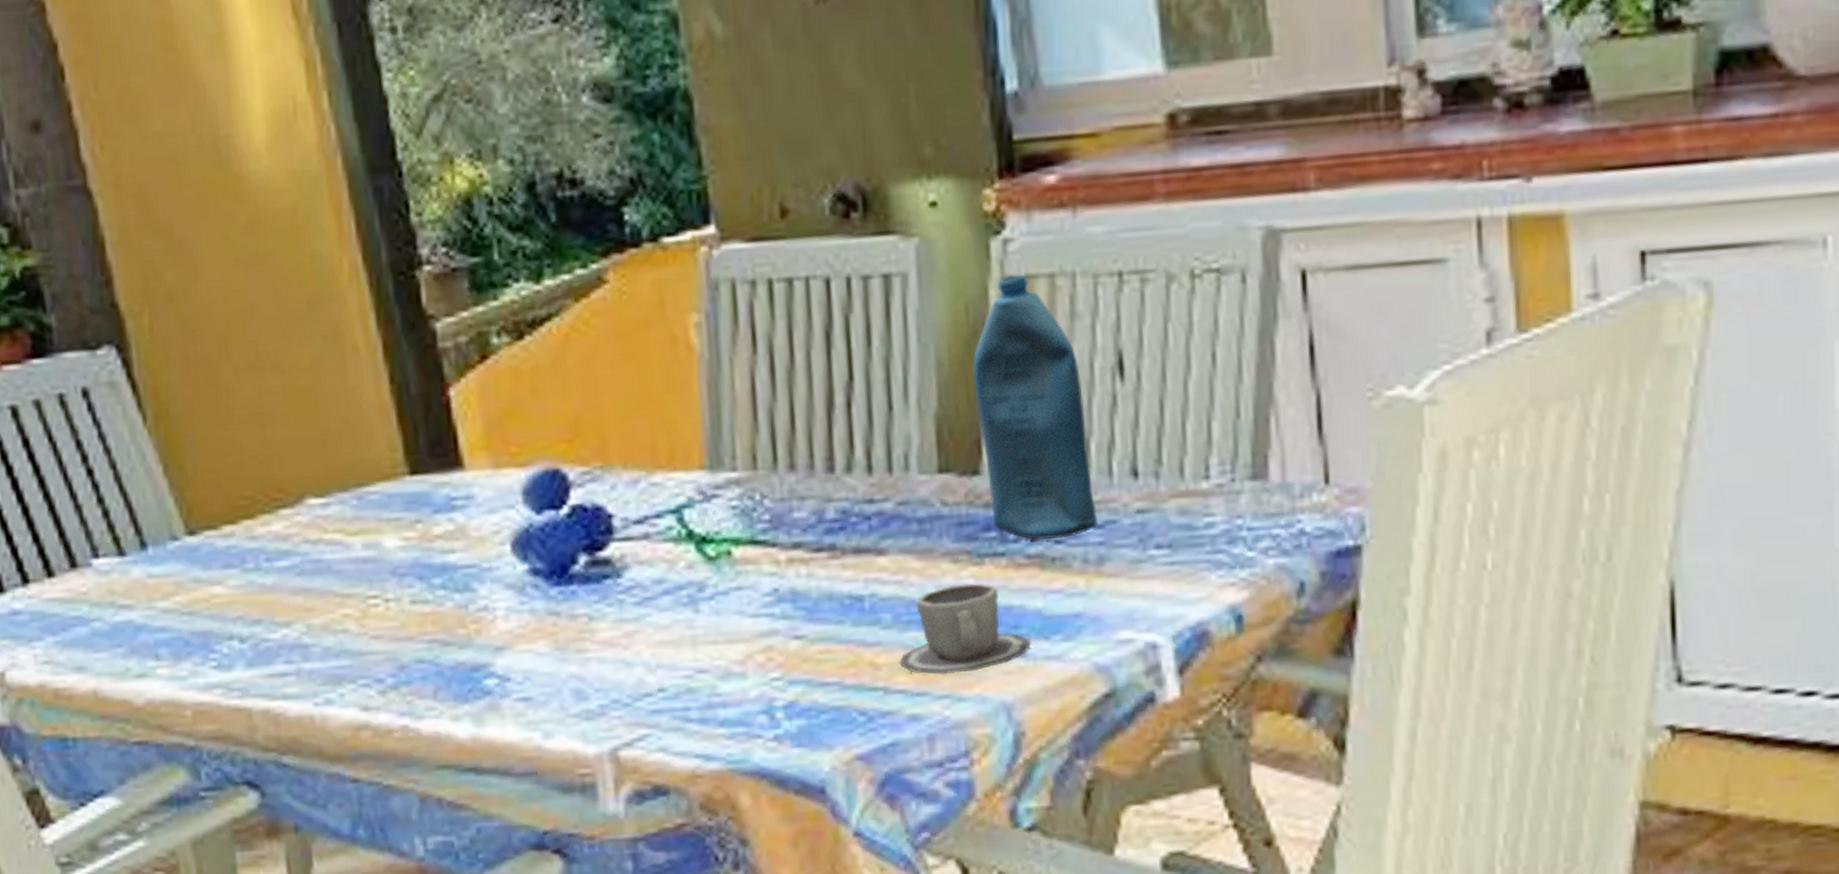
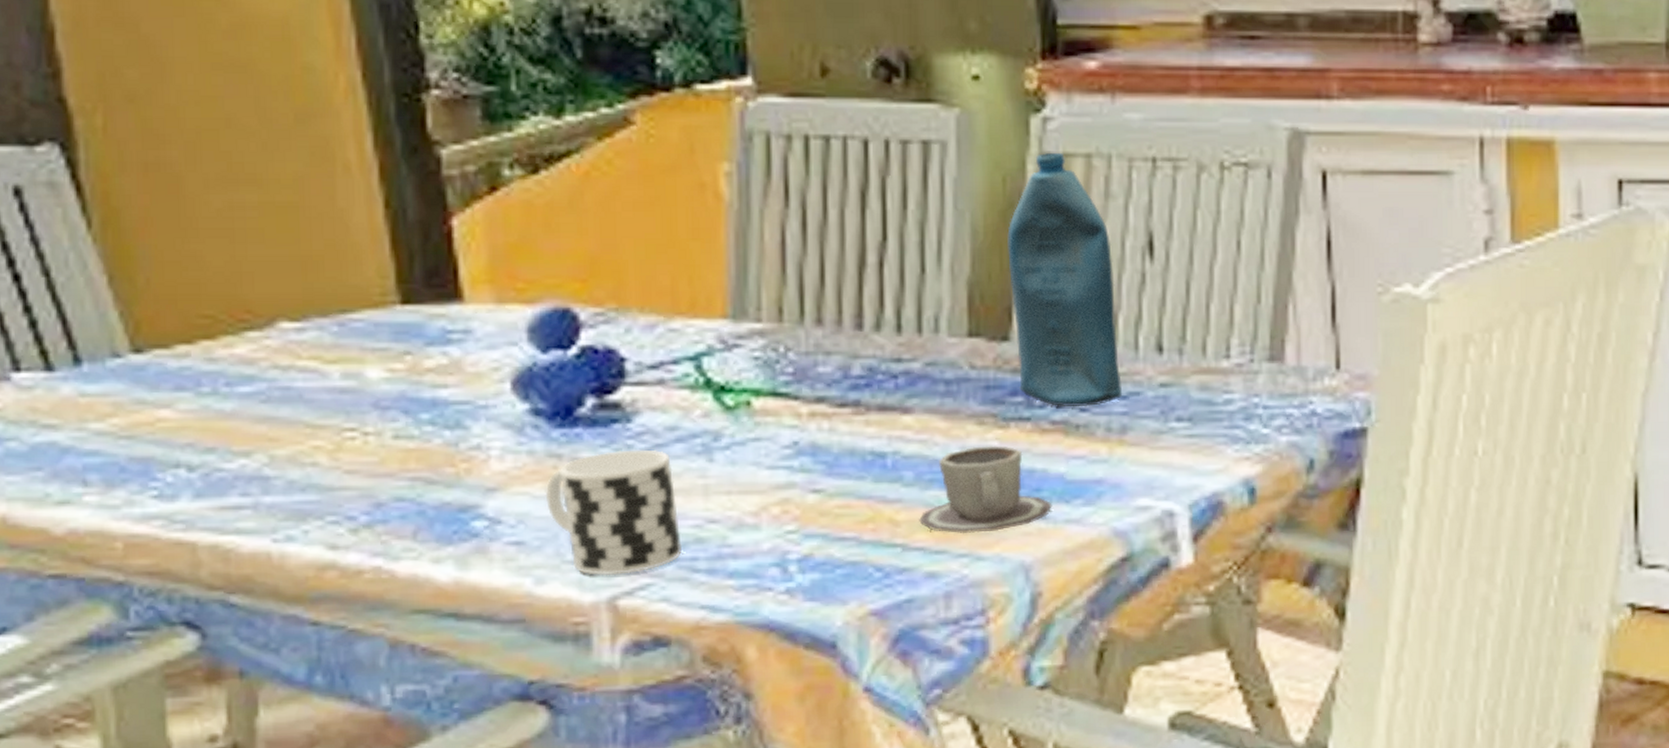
cup: none [547,603,676,728] -> present [545,449,683,575]

